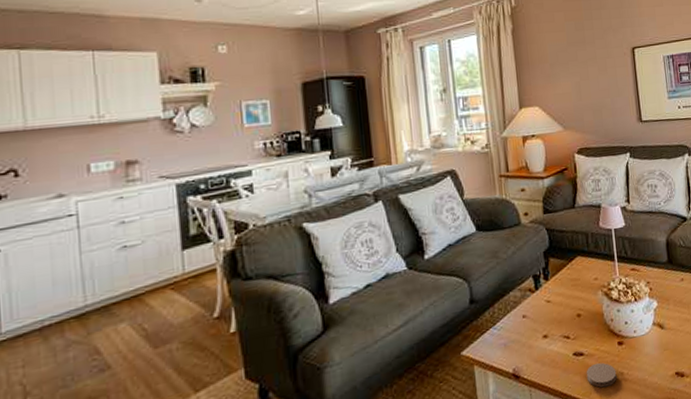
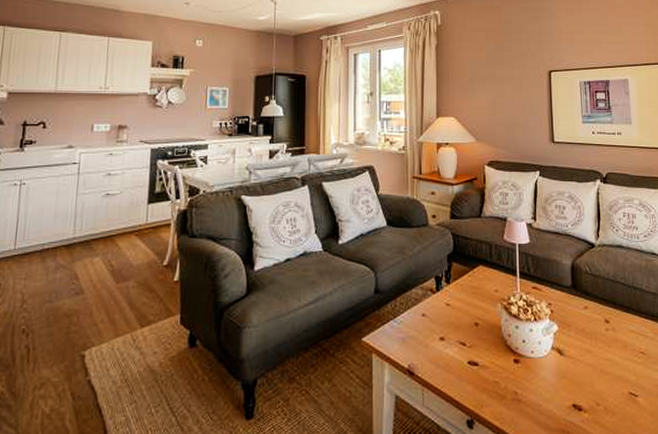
coaster: present [586,362,617,388] -> none [479,377,510,403]

